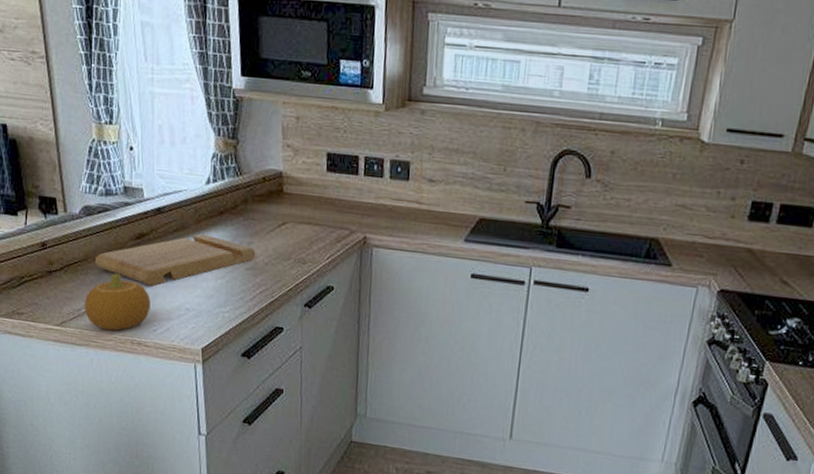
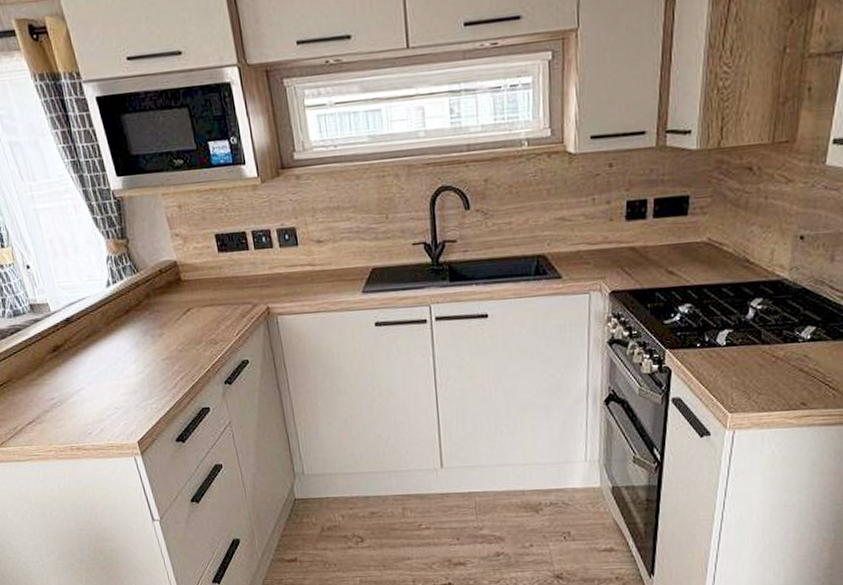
fruit: present [84,273,151,331] -> none [18,388,82,443]
cutting board: present [94,233,256,286] -> none [18,334,169,393]

